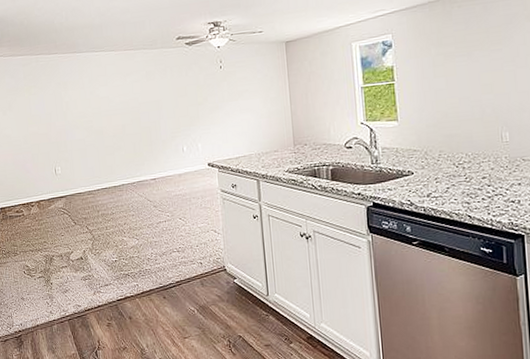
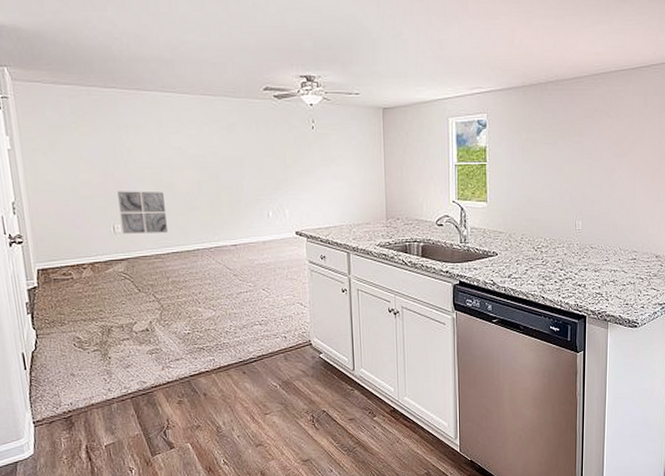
wall art: none [58,136,99,175] -> present [118,191,169,234]

